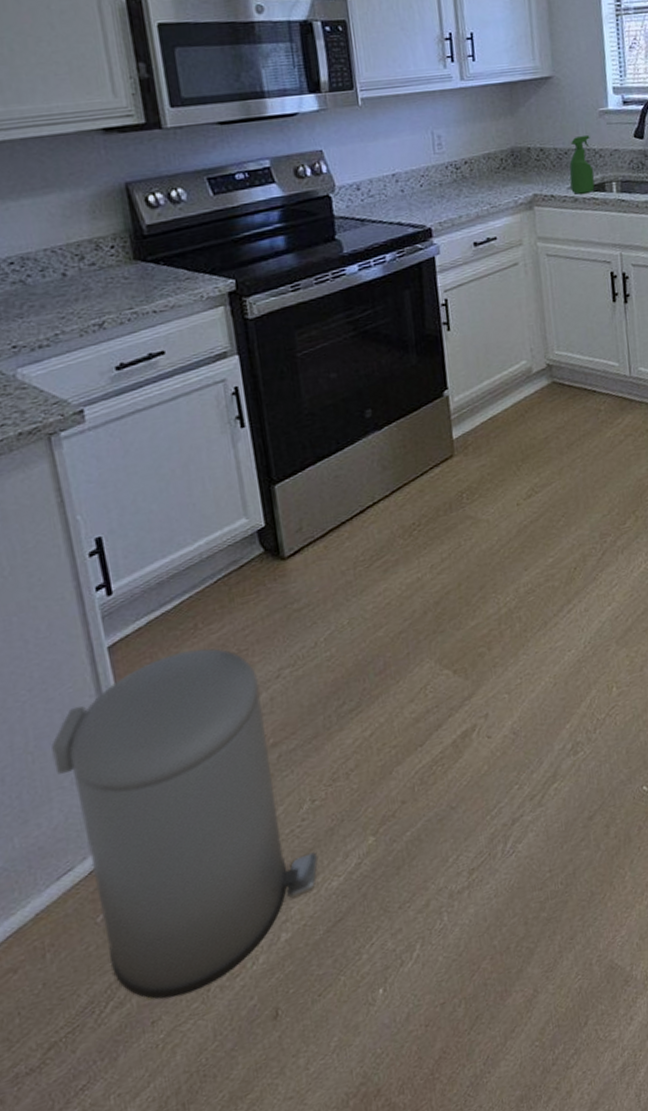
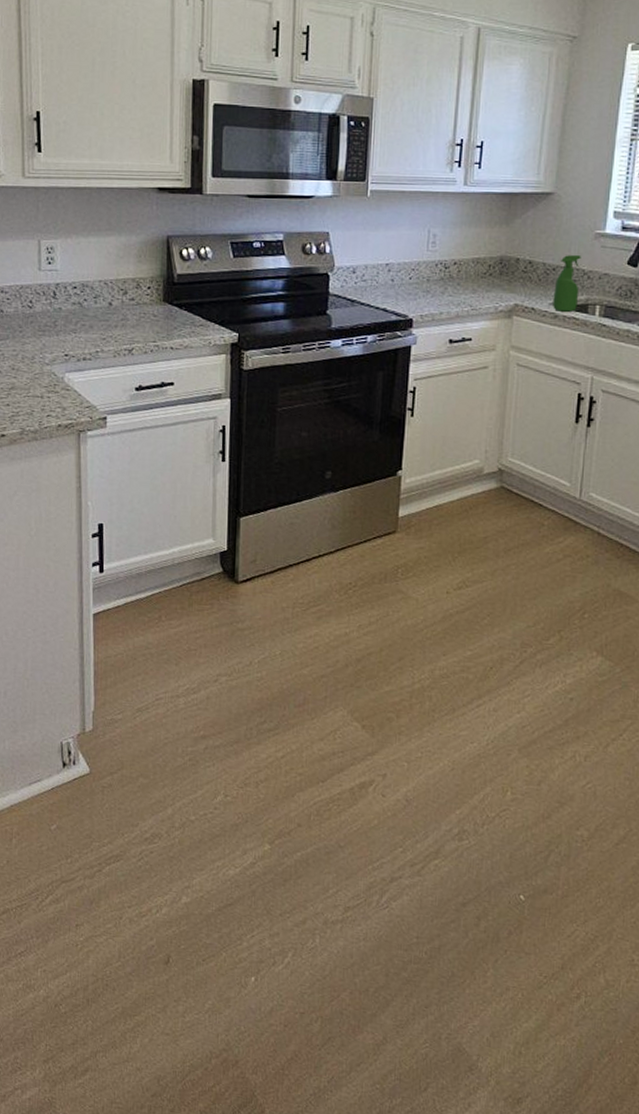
pedal bin: present [51,648,319,999] -> none [41,635,222,914]

